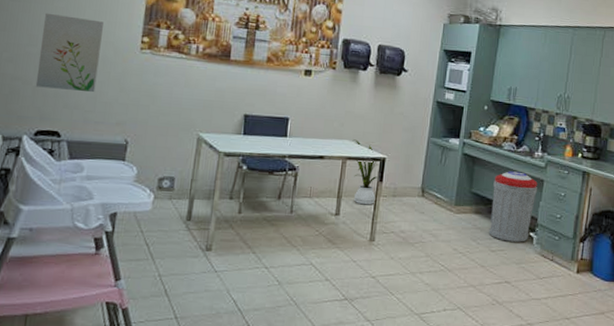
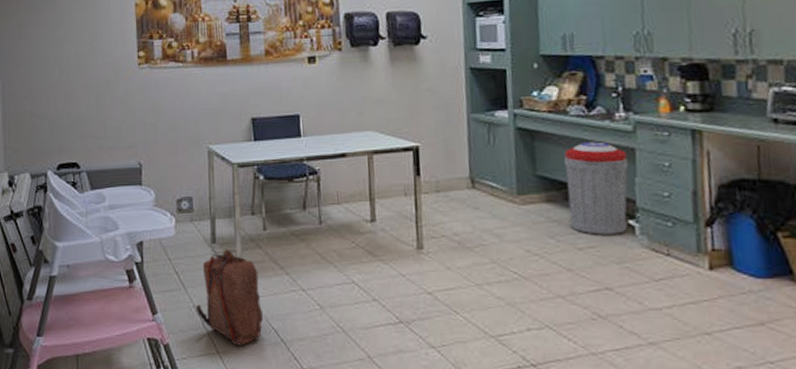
wall art: present [35,12,104,92] -> none [49,42,104,120]
backpack: none [160,227,227,313] -> present [195,249,264,346]
house plant: present [352,139,379,205] -> none [375,129,416,206]

